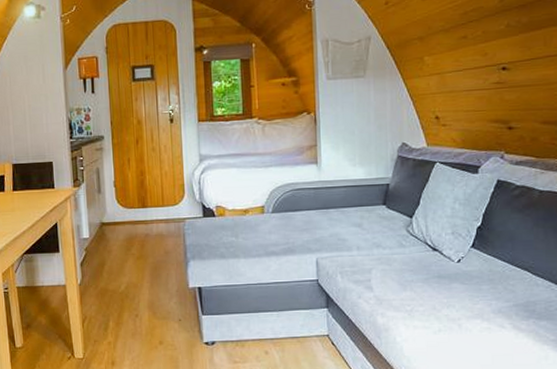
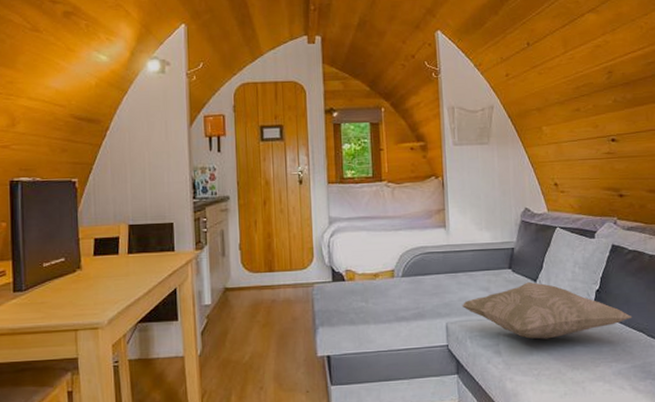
decorative pillow: none [332,219,517,276] -> present [461,282,633,339]

